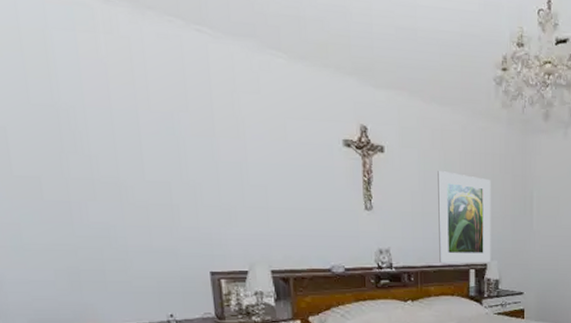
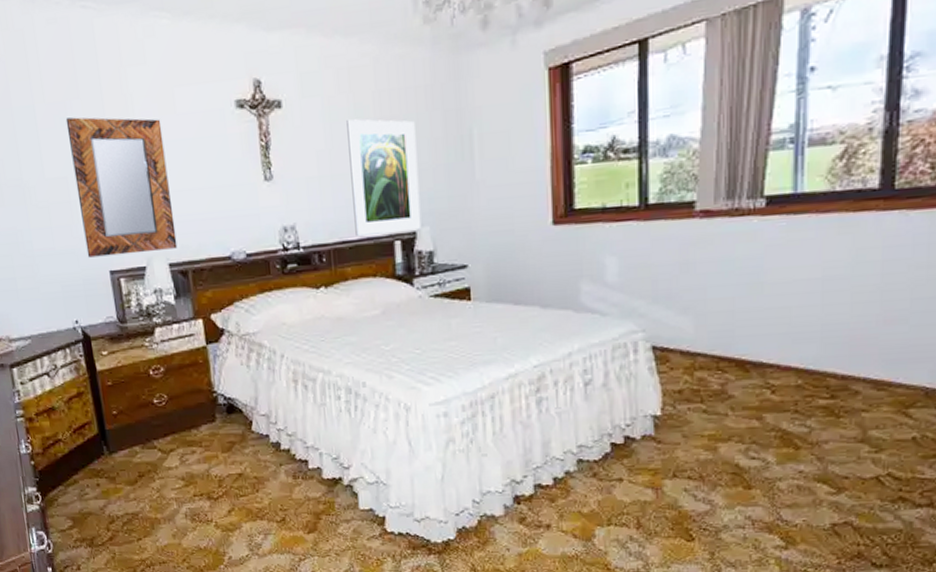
home mirror: none [172,128,281,259] -> present [65,117,178,258]

